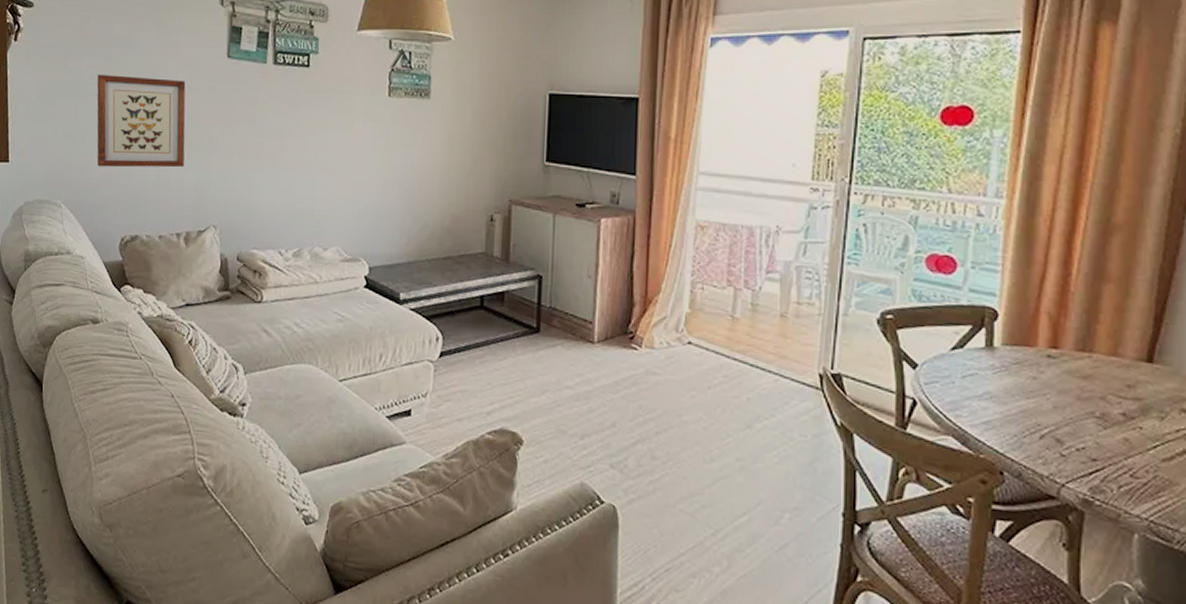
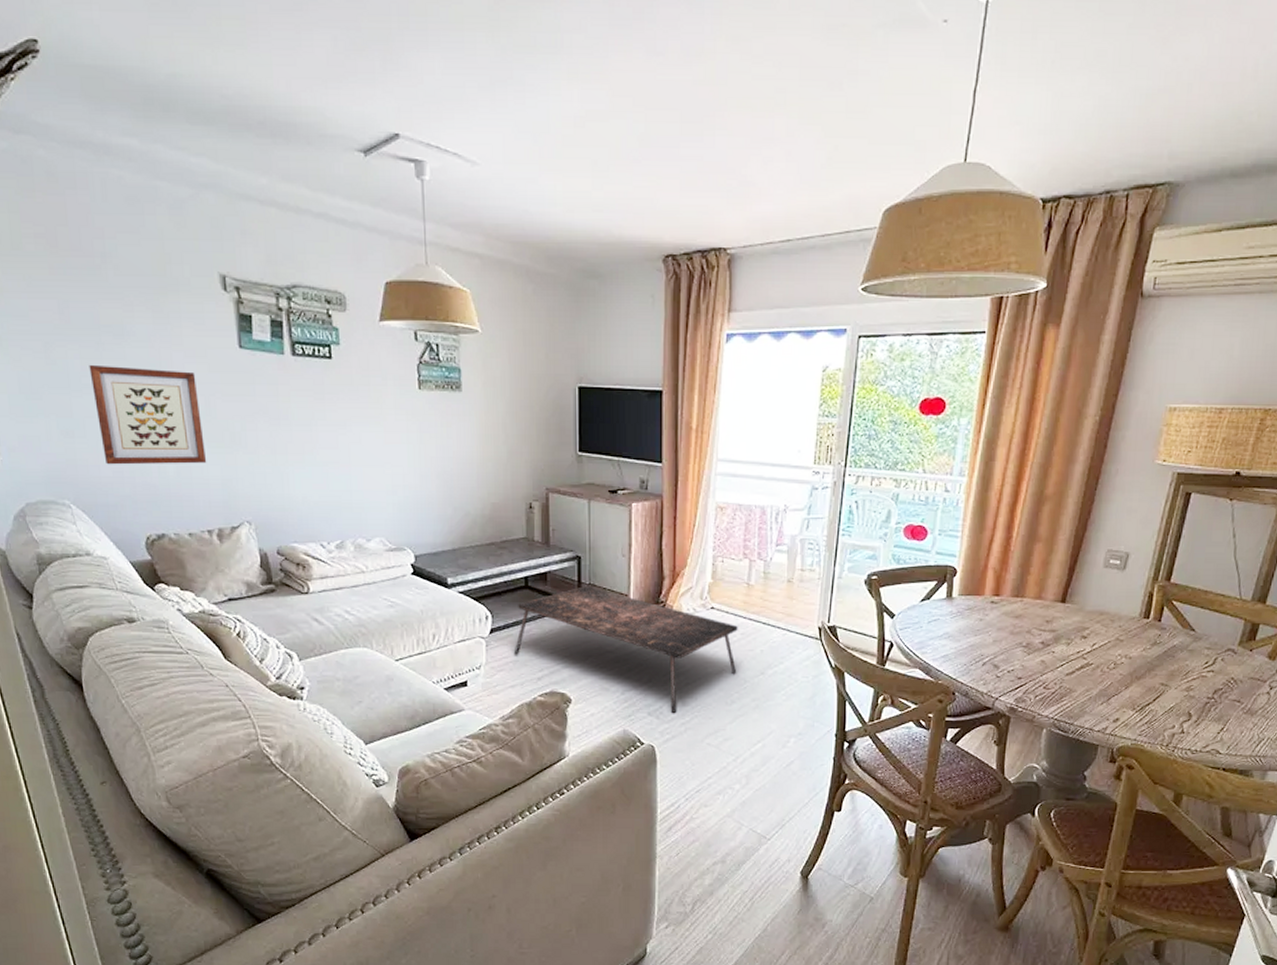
coffee table: none [463,309,720,468] -> present [513,586,738,713]

